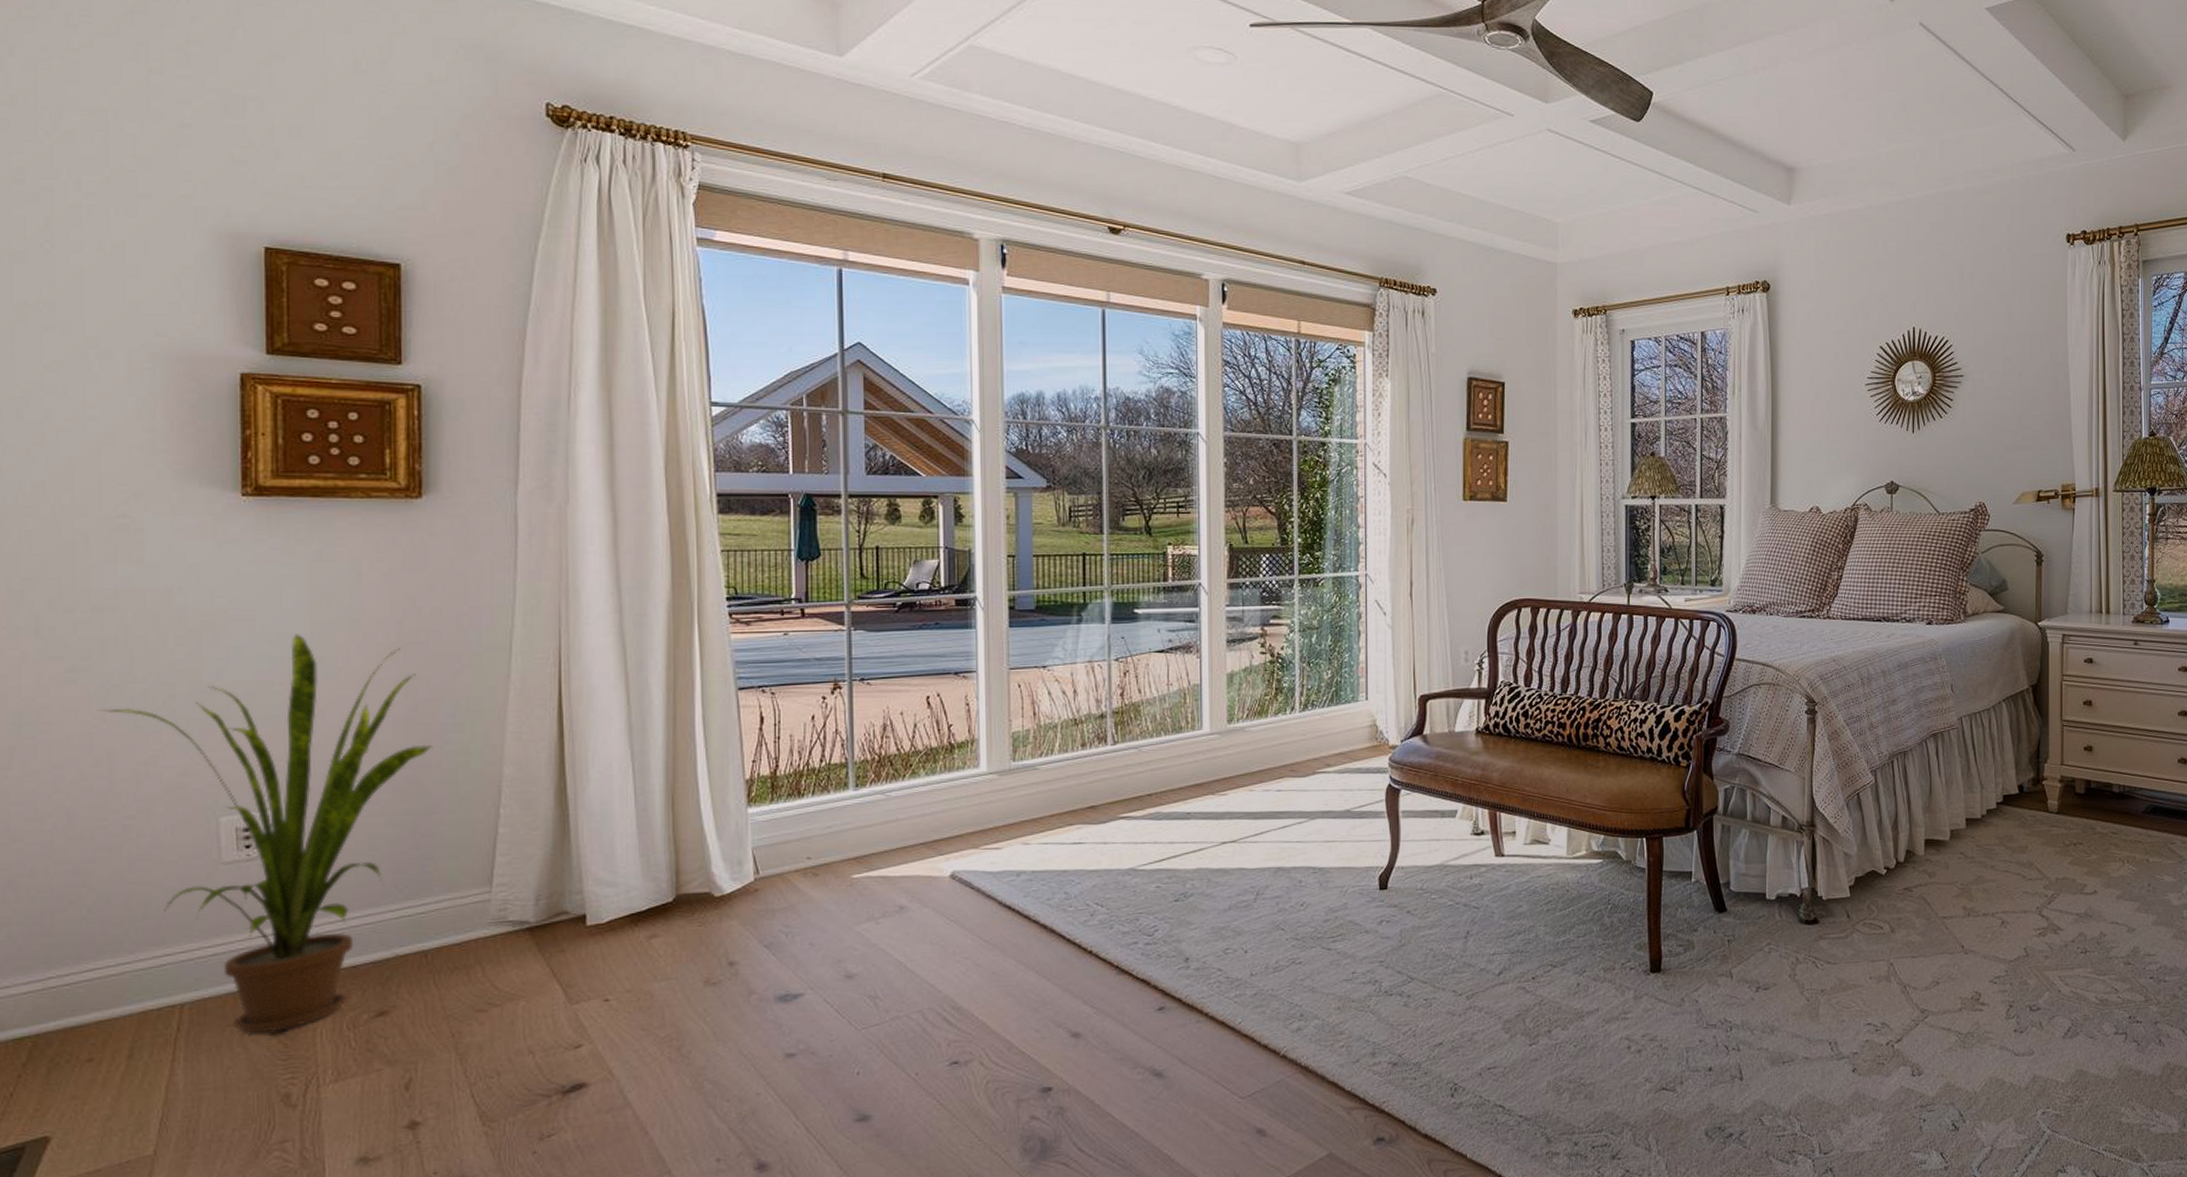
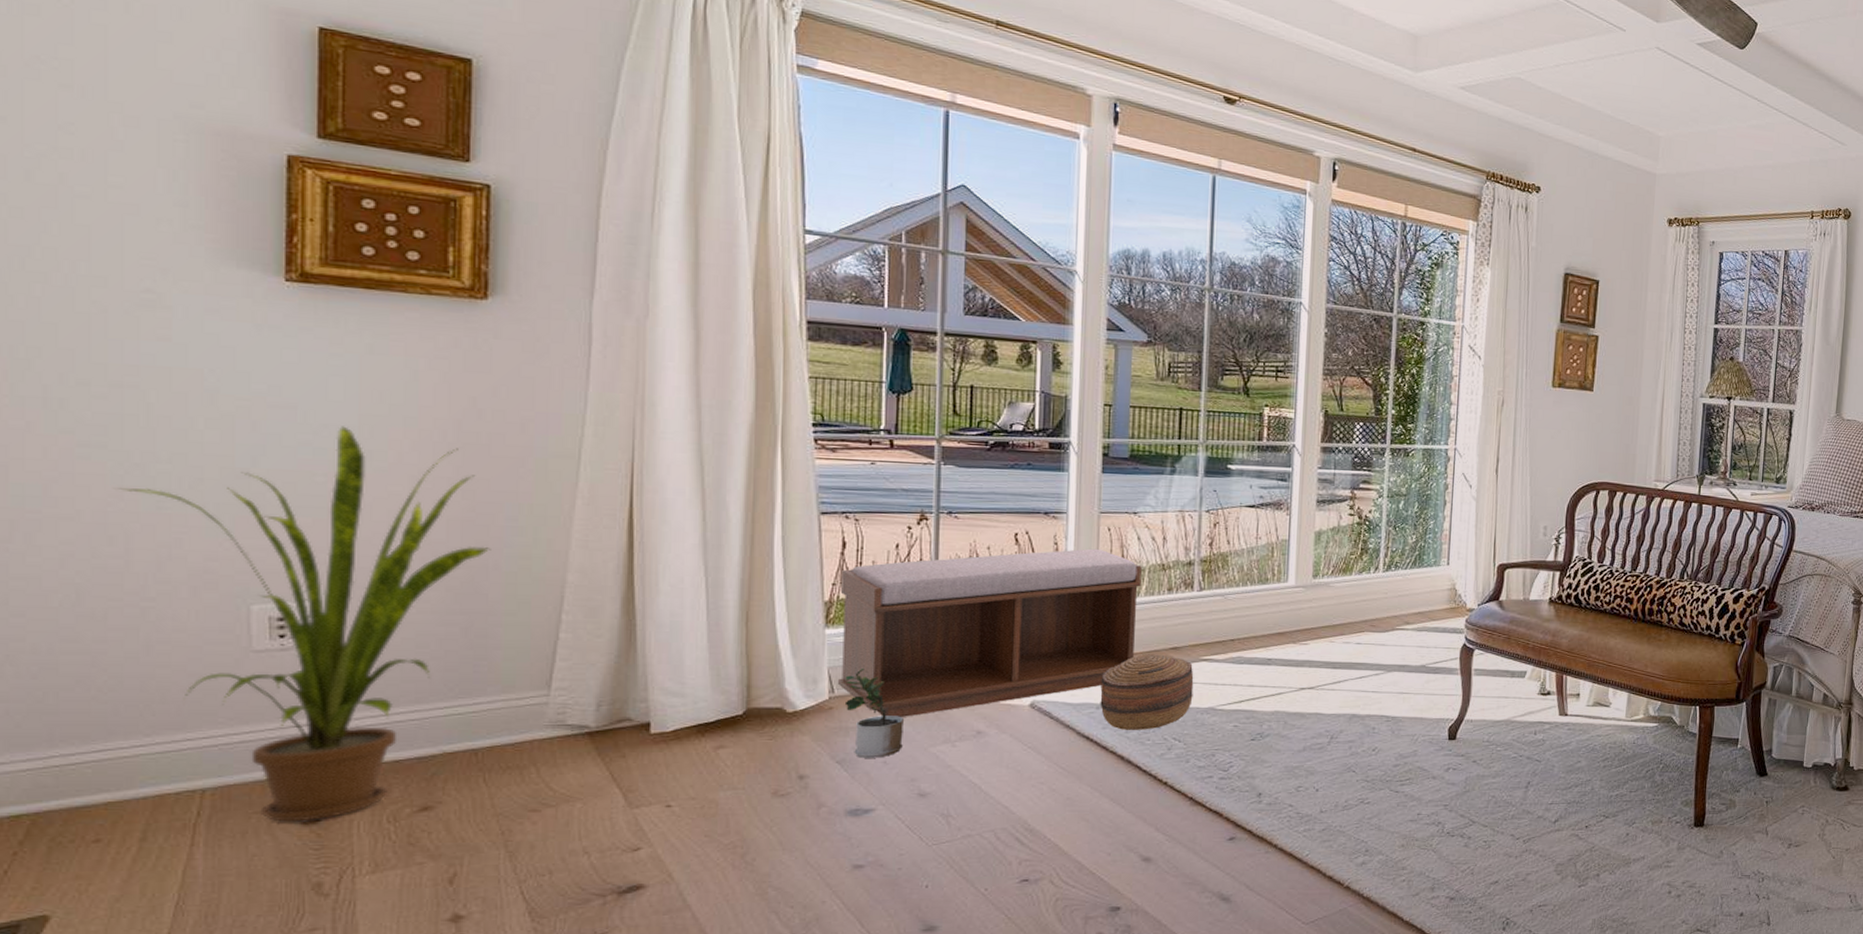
bench: none [760,707,1054,896] -> present [837,548,1142,717]
potted plant: none [769,847,828,941] -> present [845,669,904,758]
basket: none [1019,813,1113,897] -> present [1100,653,1194,730]

